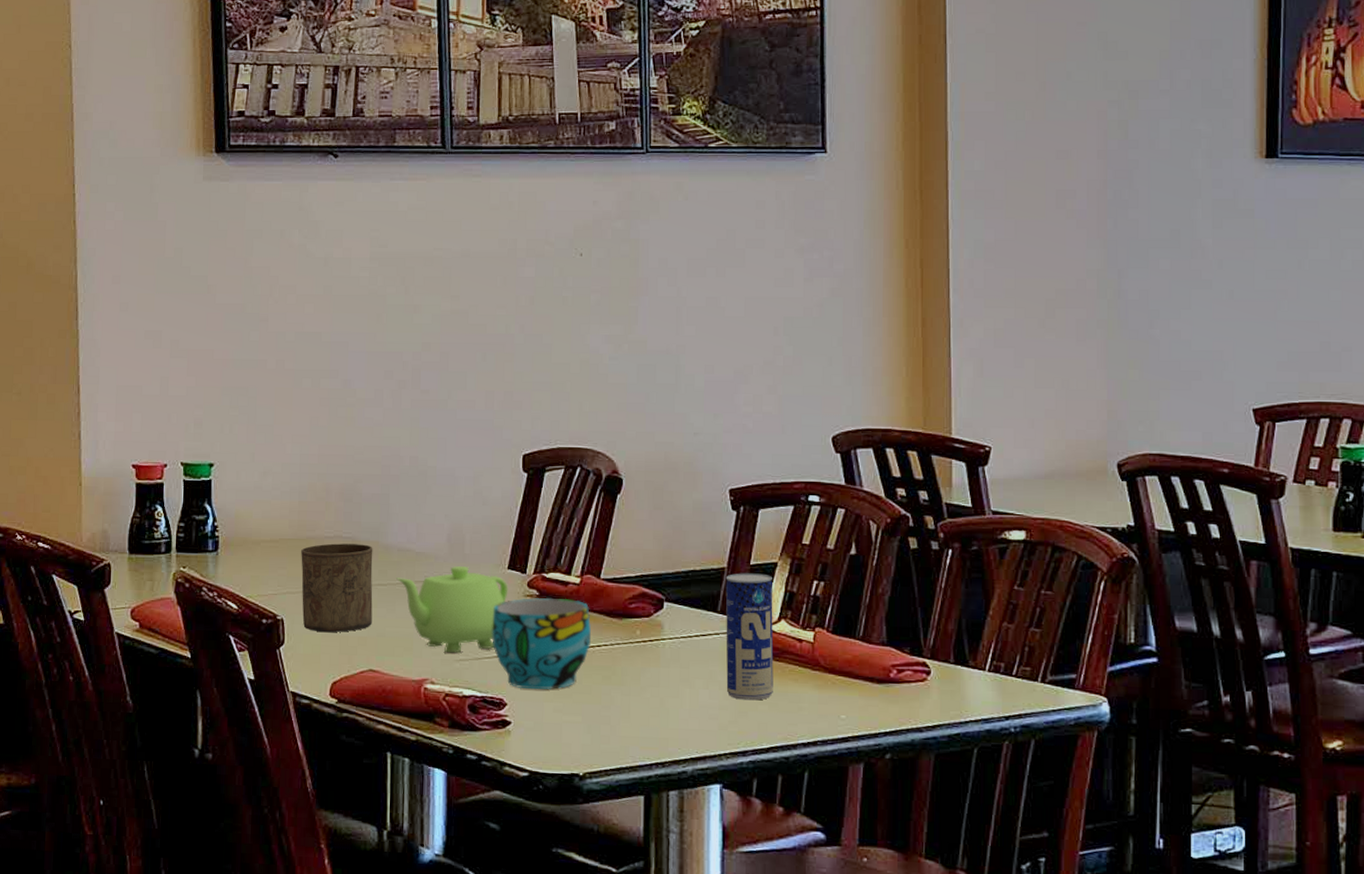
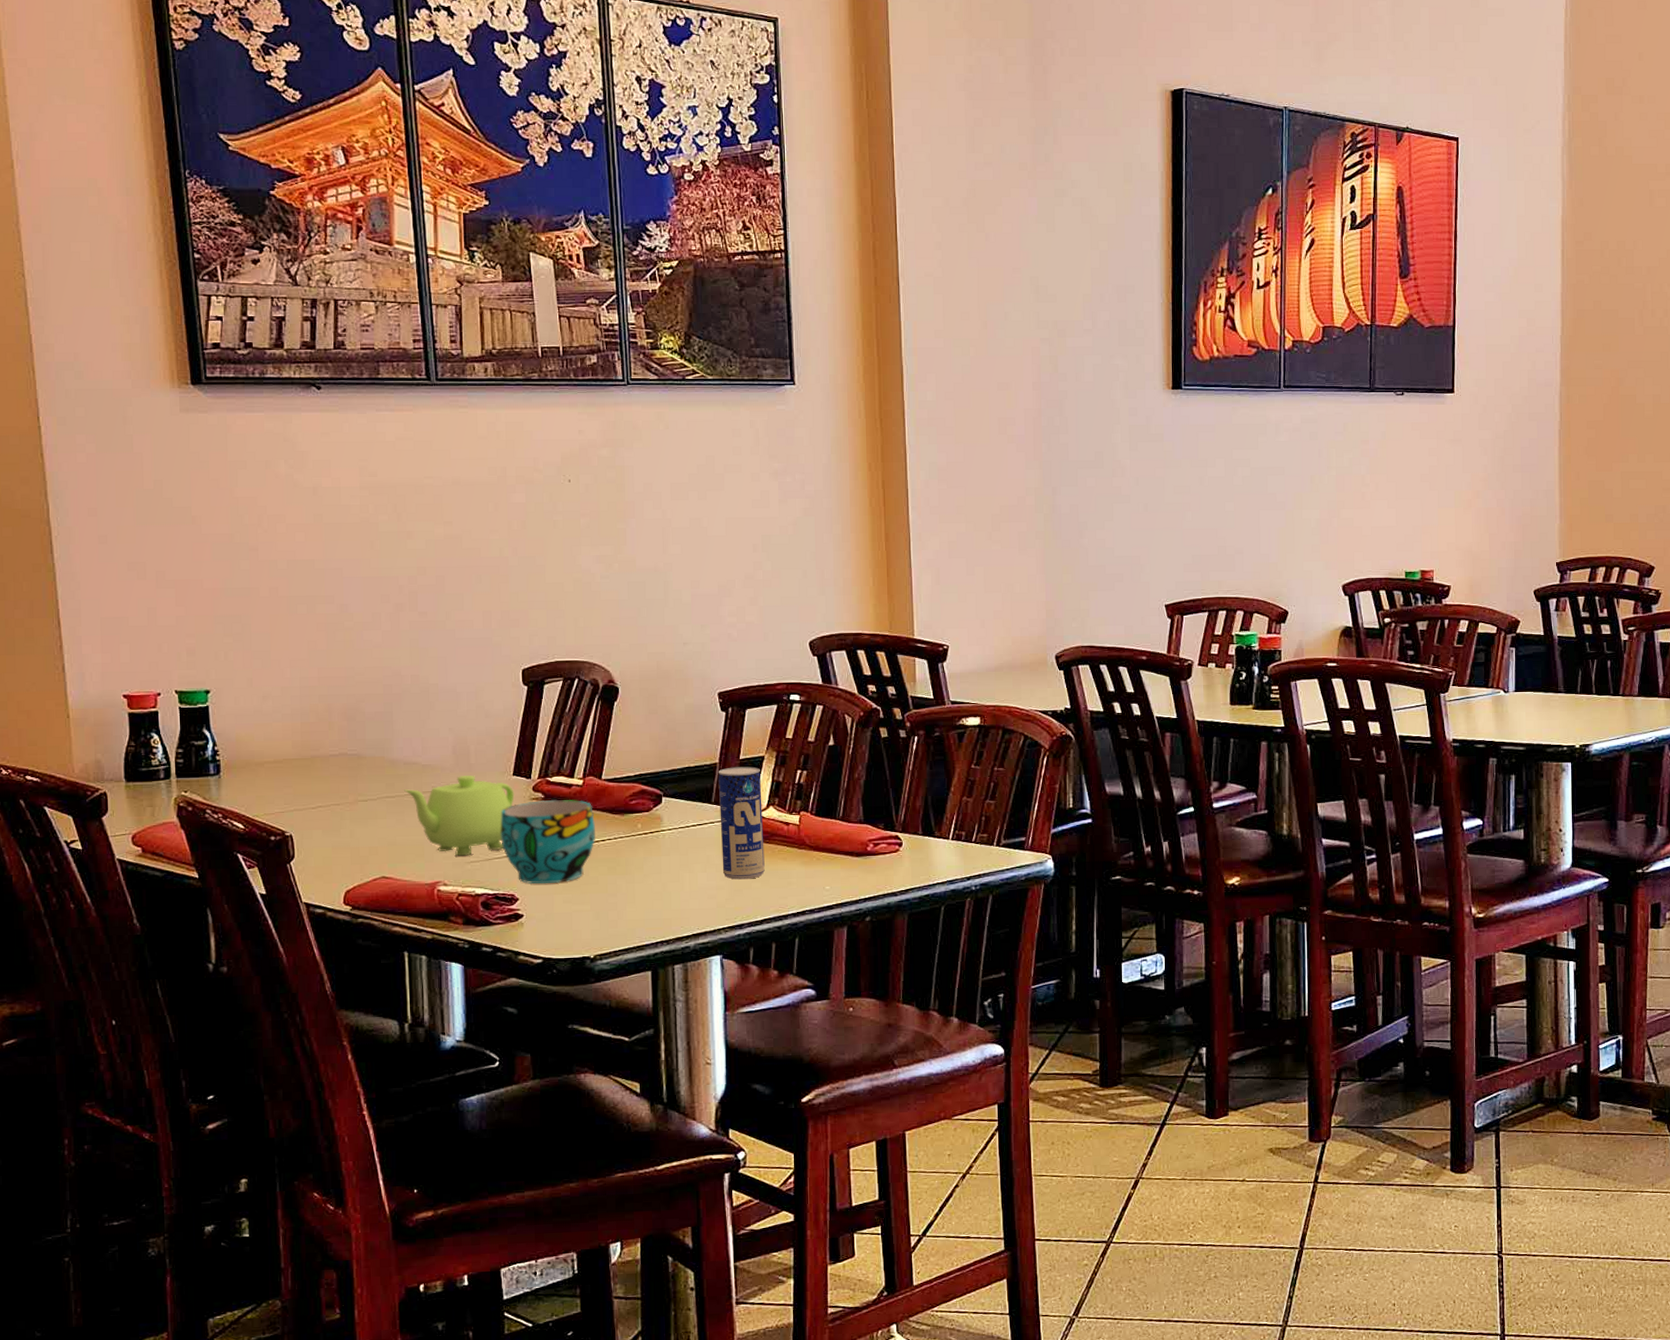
cup: present [301,543,373,633] -> none [306,760,382,845]

